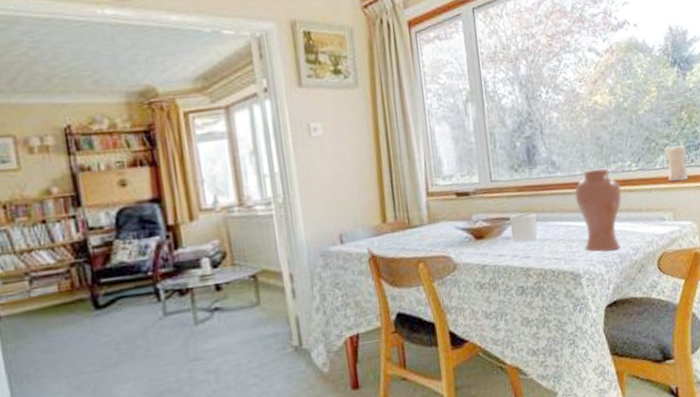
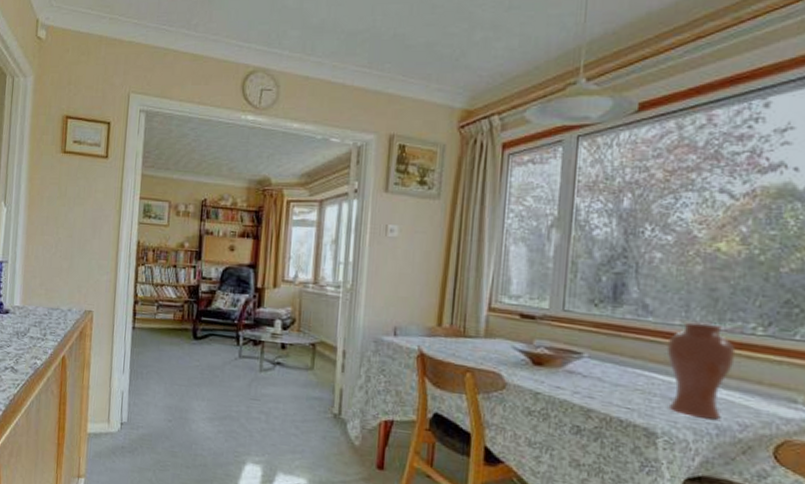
mug: present [509,212,538,244] -> none [576,349,613,384]

